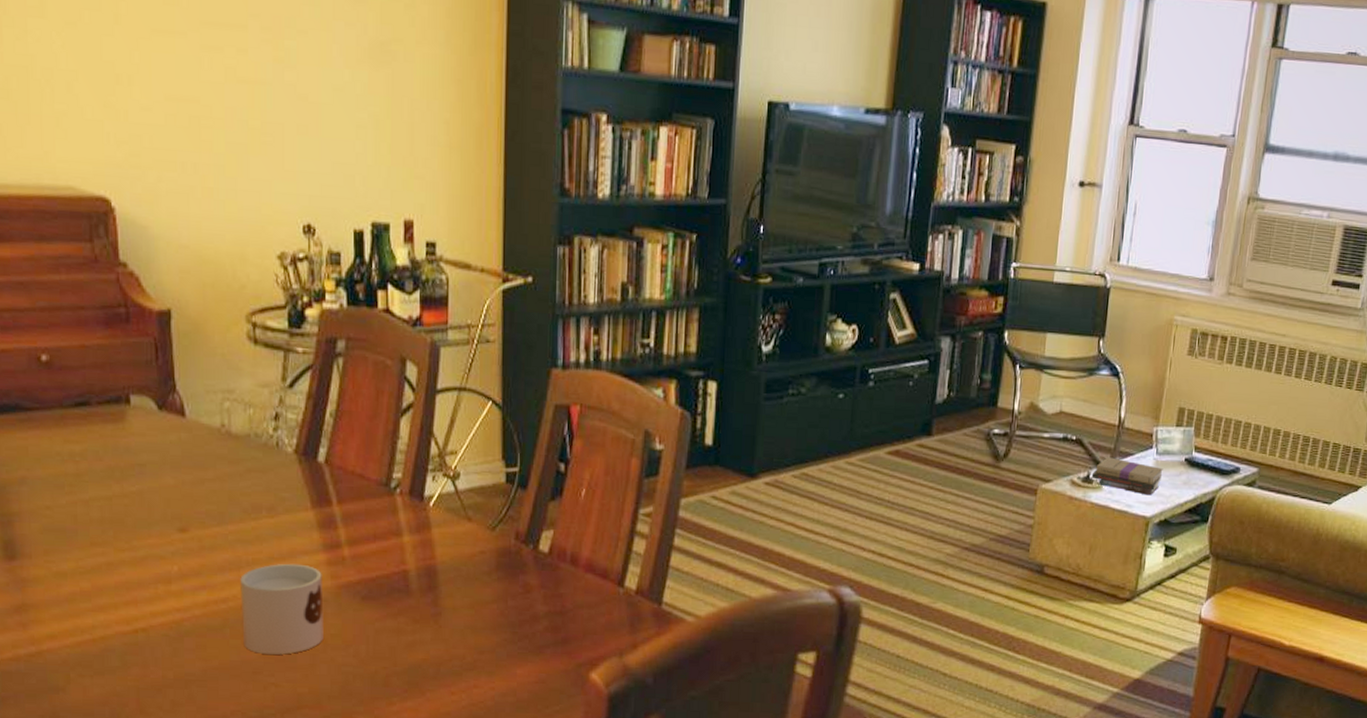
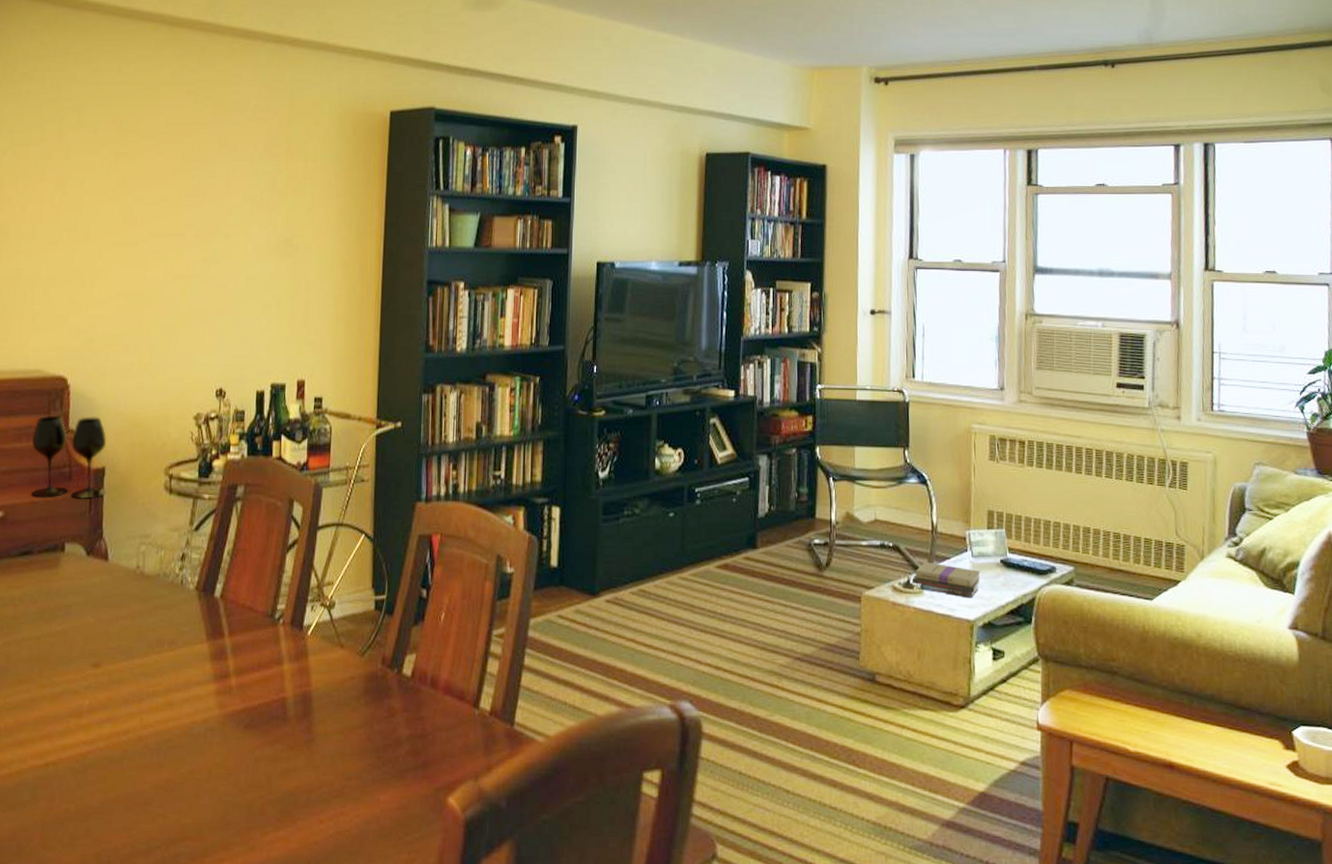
wine glass: none [74,244,177,346] -> present [31,416,108,499]
mug: present [240,563,324,655] -> none [138,694,212,785]

